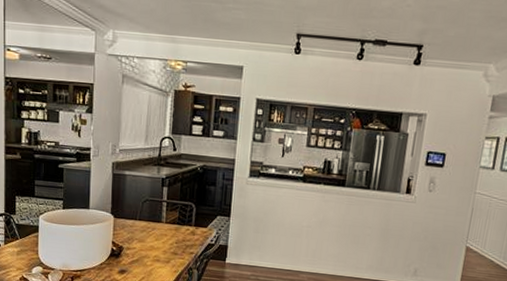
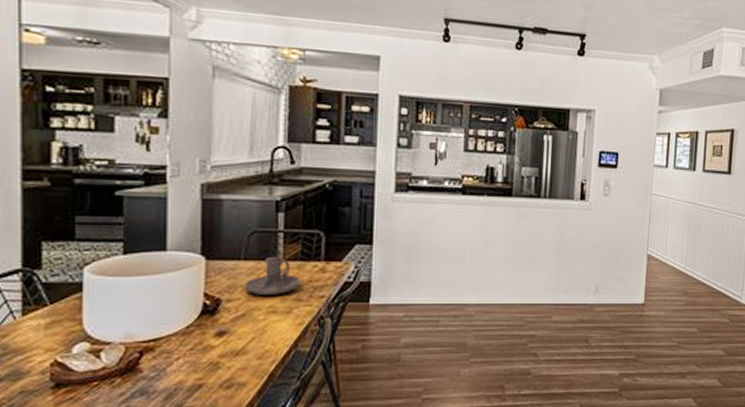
candle holder: none [138,219,177,248] -> present [244,256,300,295]

